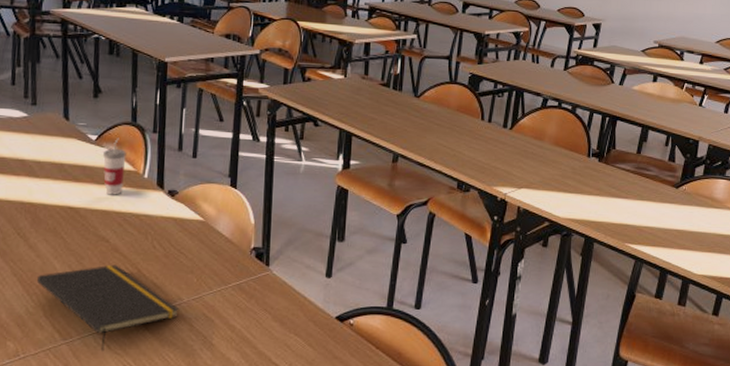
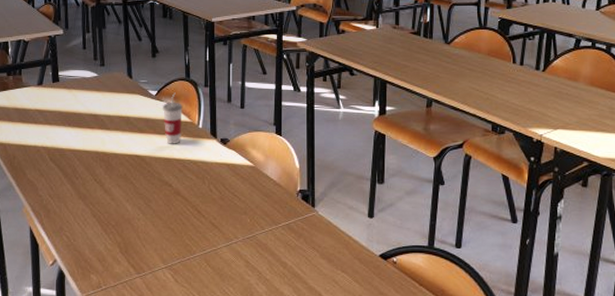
notepad: present [36,264,180,352] -> none [112,206,236,285]

